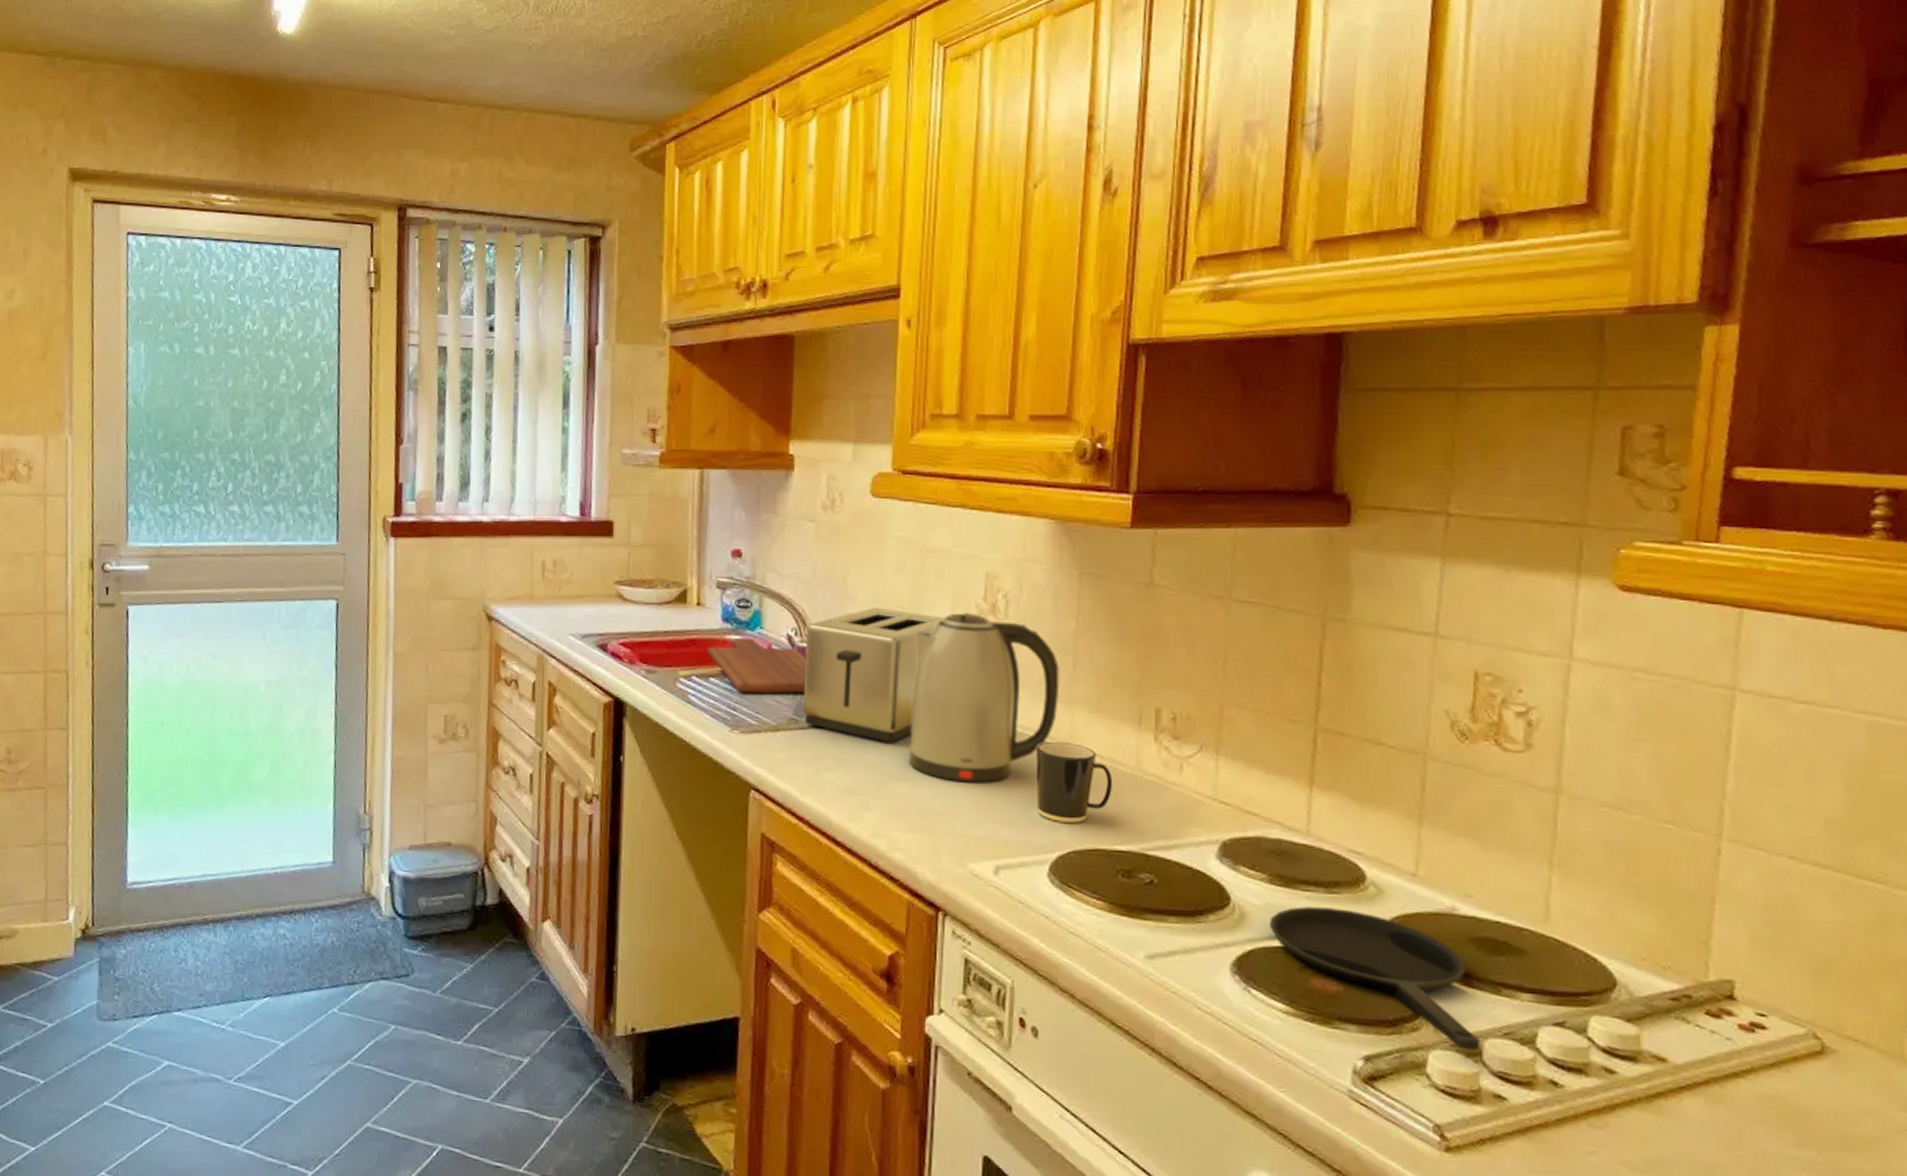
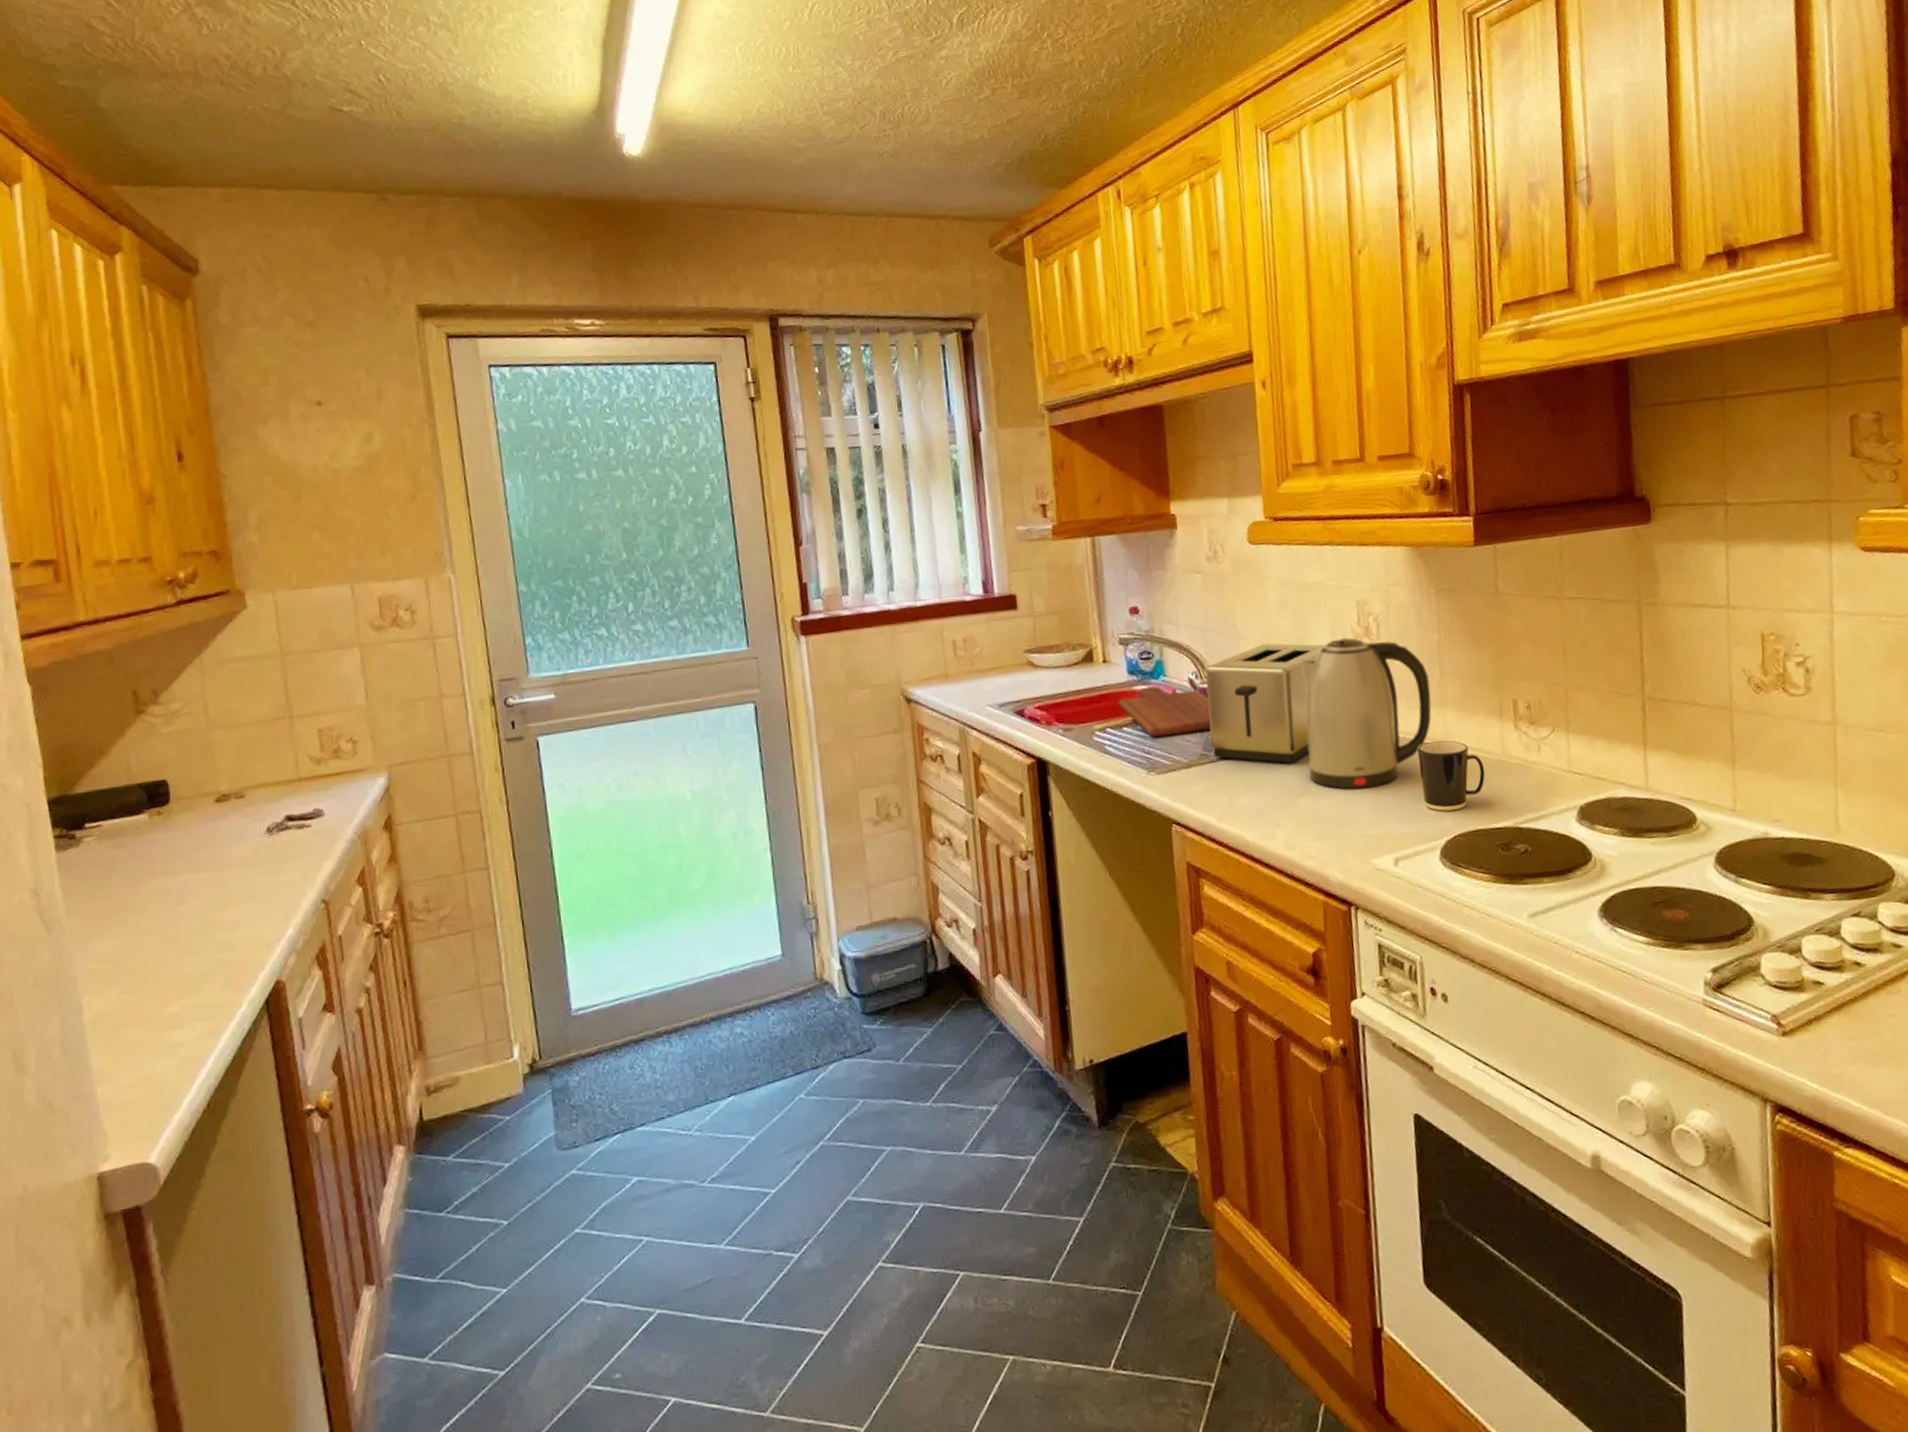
frying pan: present [1270,906,1481,1051] -> none [1625,848,1800,949]

